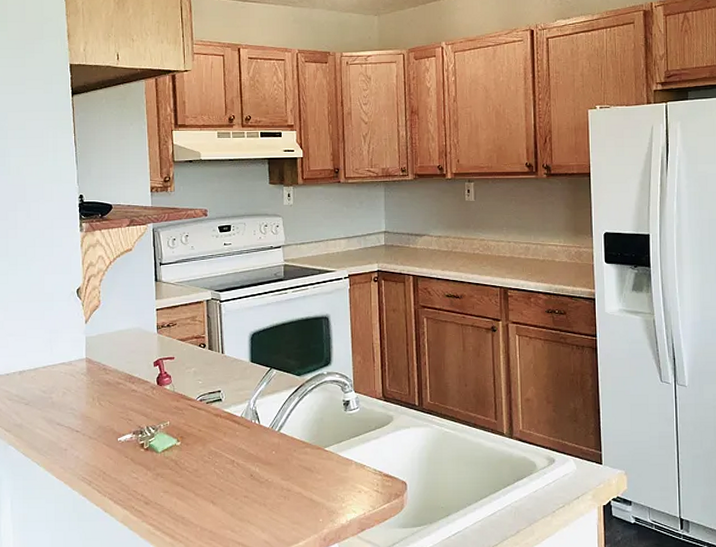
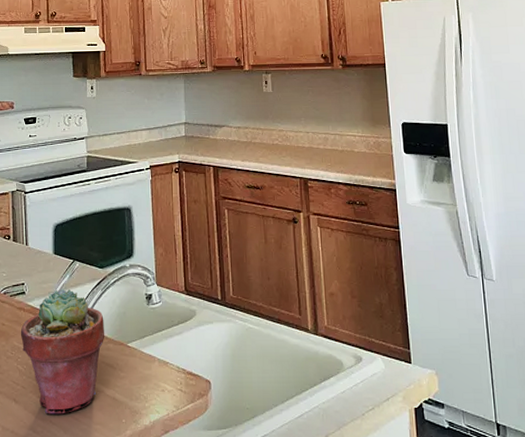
potted succulent: none [217,395,303,515] -> present [20,288,105,414]

